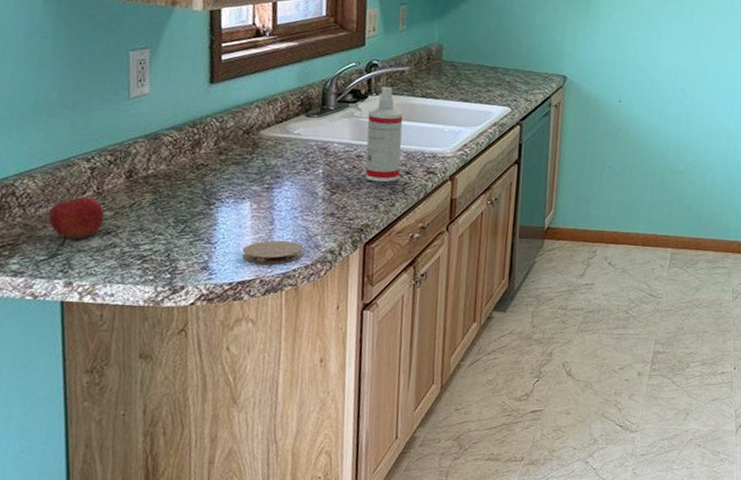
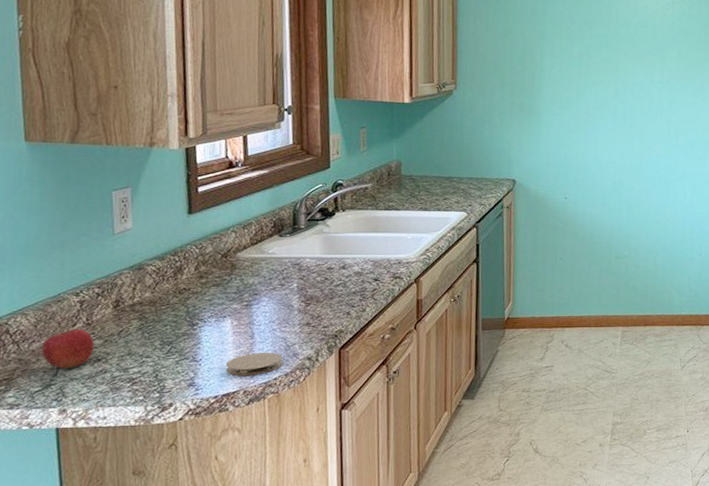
spray bottle: present [365,87,403,183] -> none [336,203,369,291]

